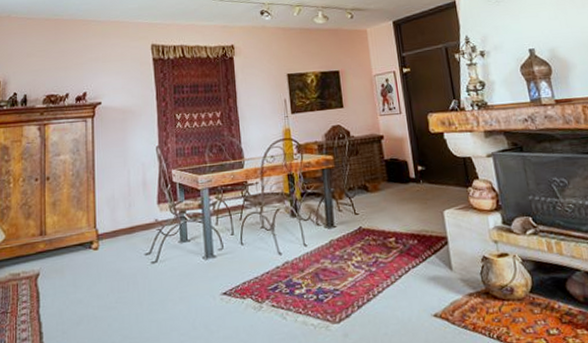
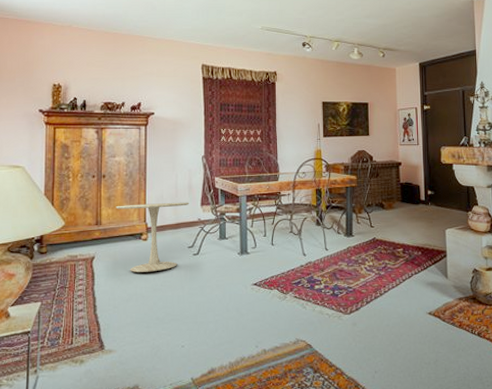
side table: none [62,201,145,289] -> present [116,202,190,272]

